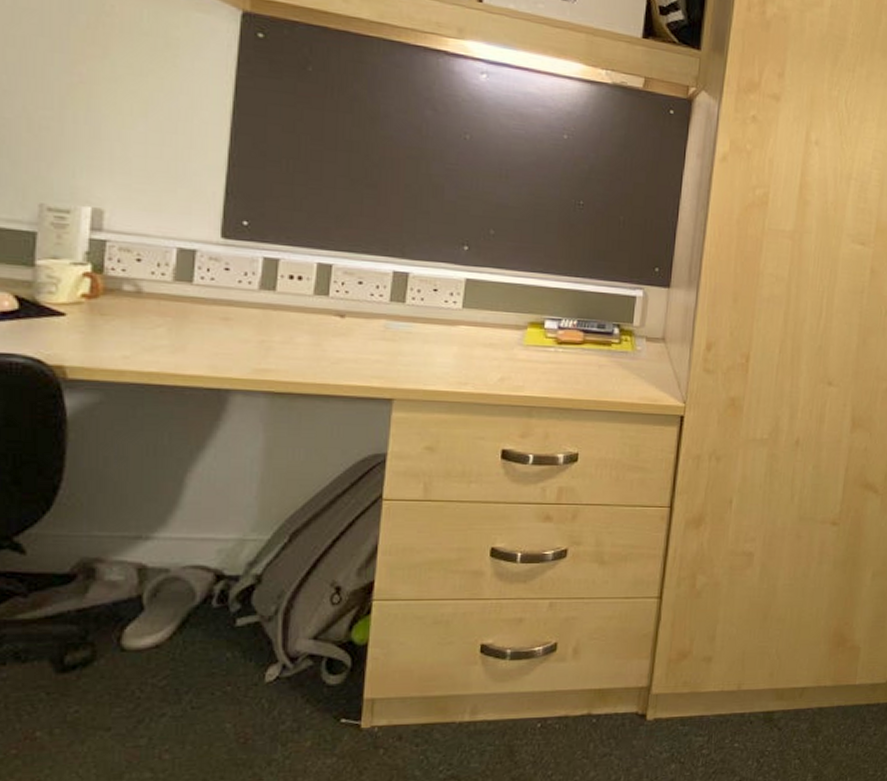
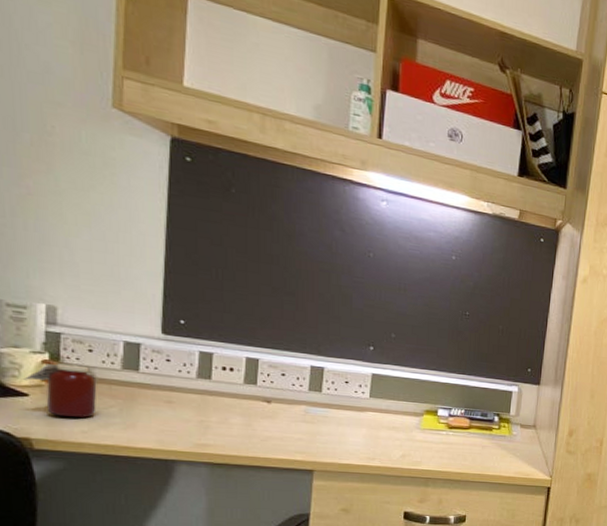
jar: none [59,276,144,340] -> present [22,363,97,418]

